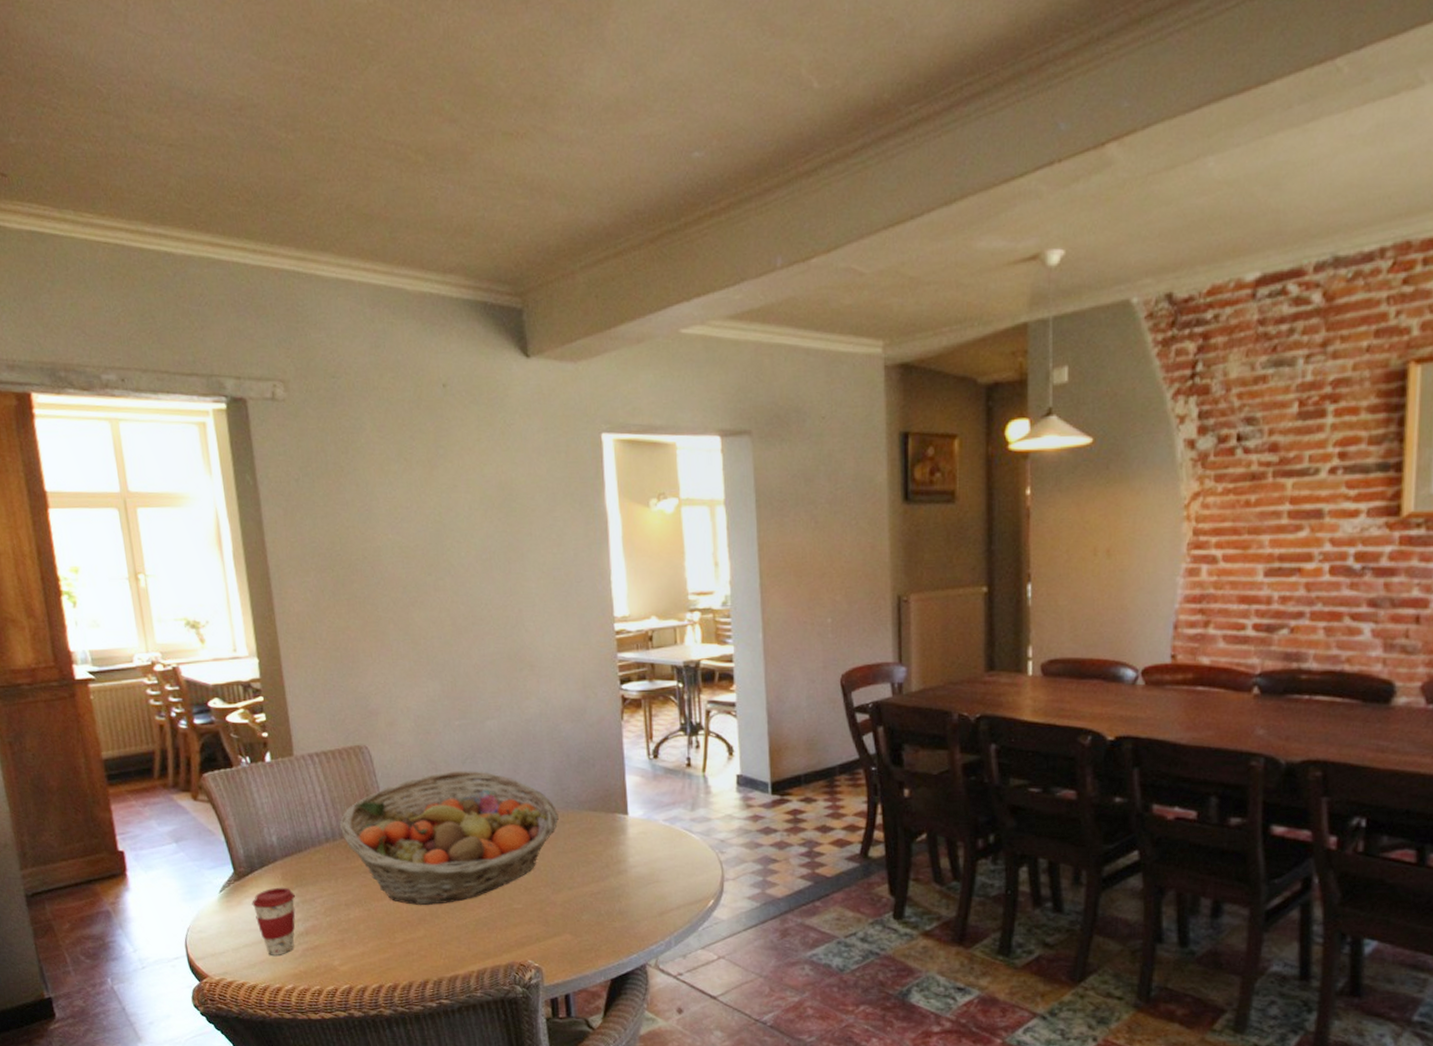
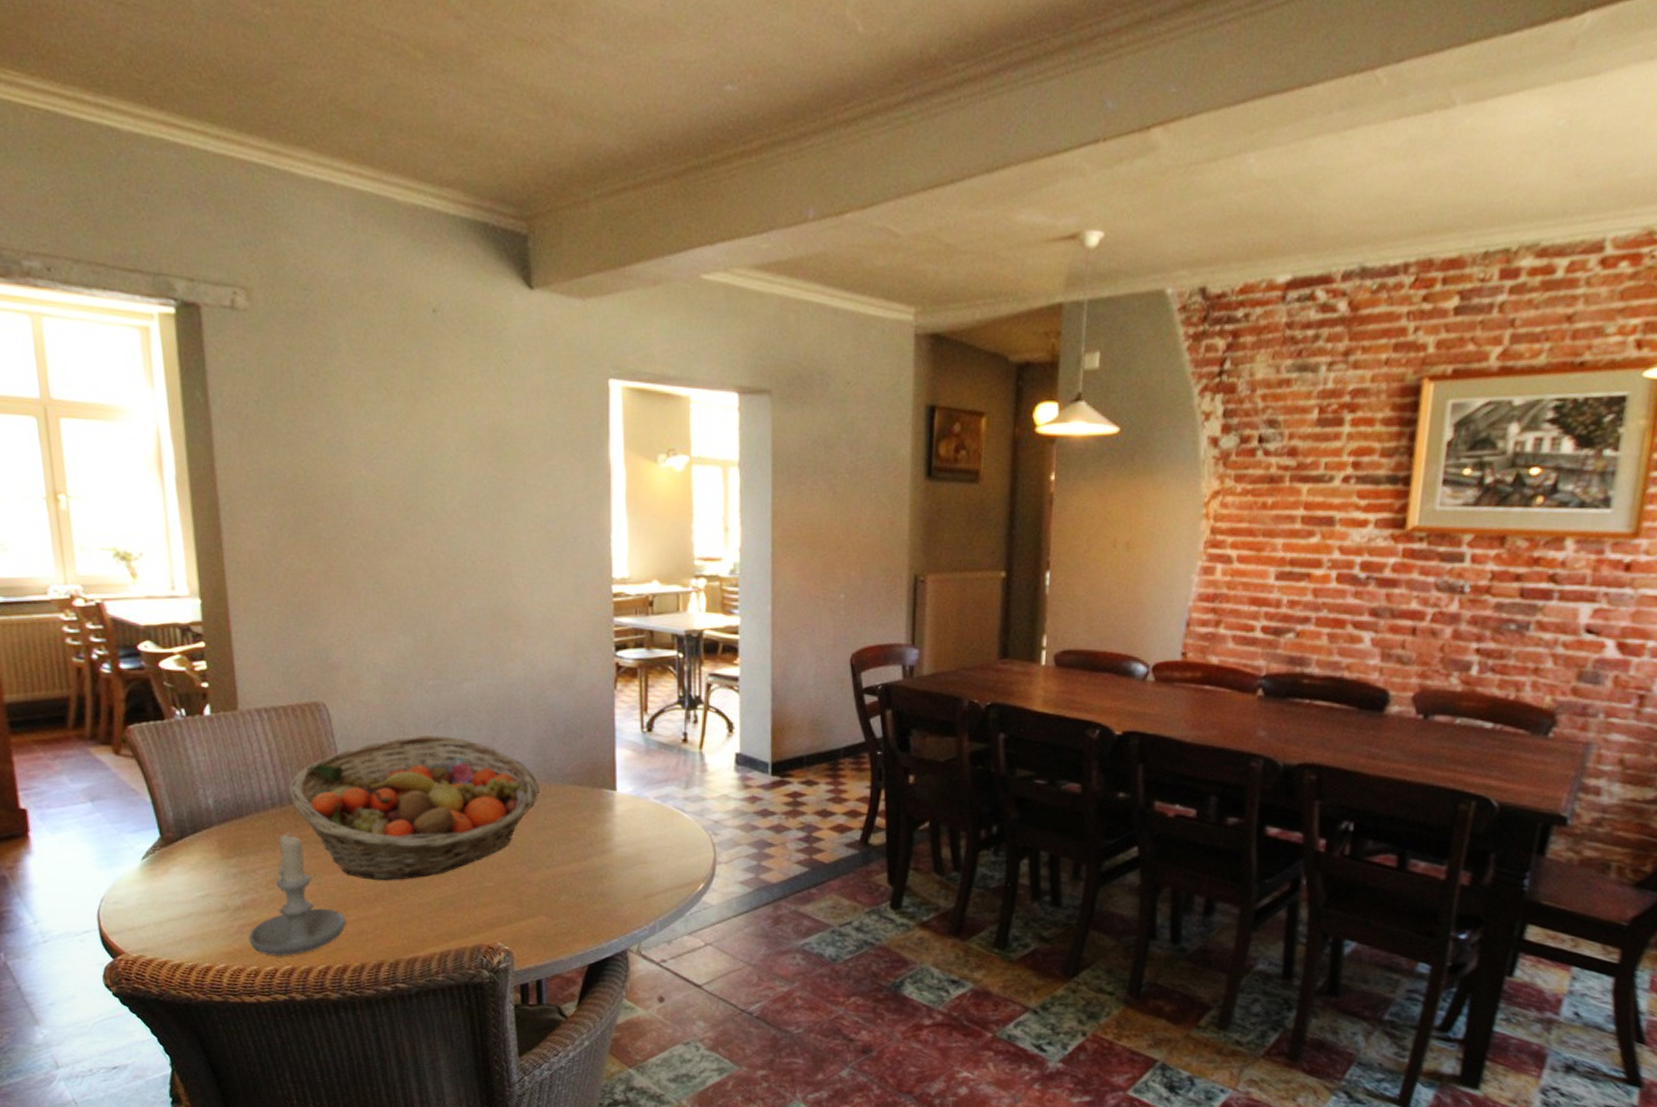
coffee cup: present [252,887,295,955] -> none [180,855,232,931]
candle: none [311,864,394,976] -> present [248,833,346,956]

